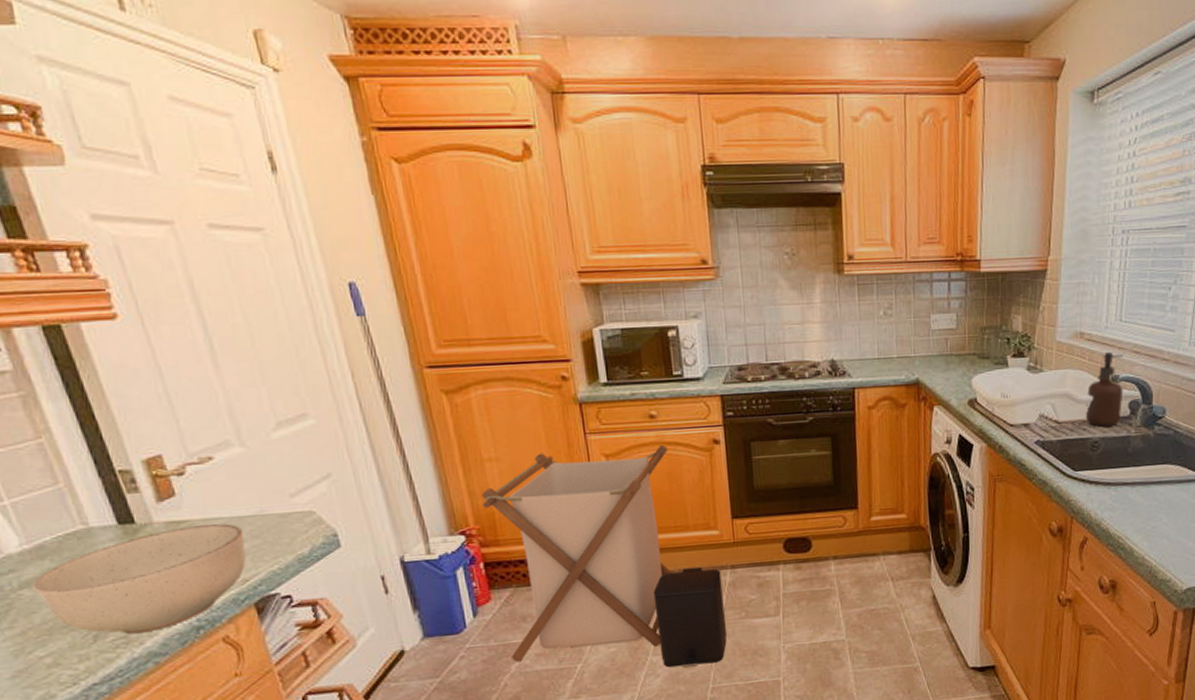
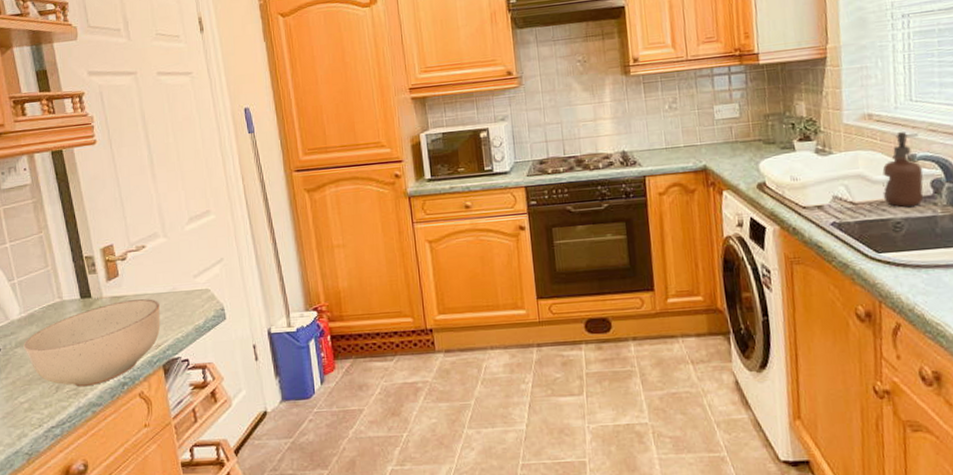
laundry basket: present [482,444,673,662] -> none [331,231,485,428]
pedal bin: present [653,566,727,668] -> none [468,344,535,442]

